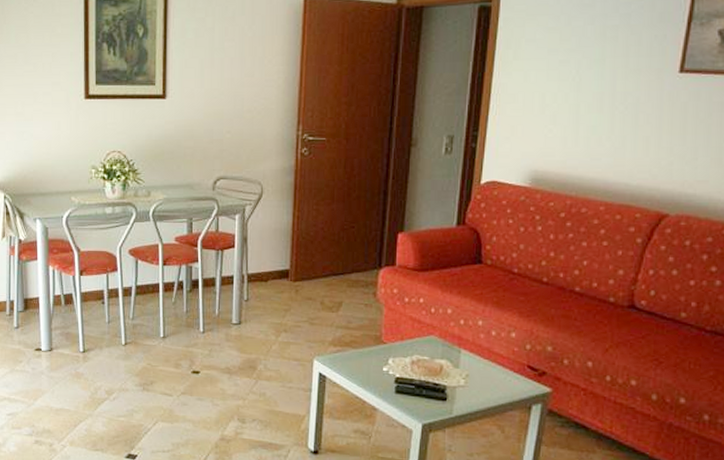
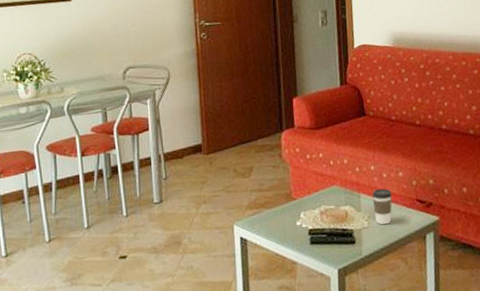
coffee cup: none [474,346,499,387] -> present [371,188,392,225]

